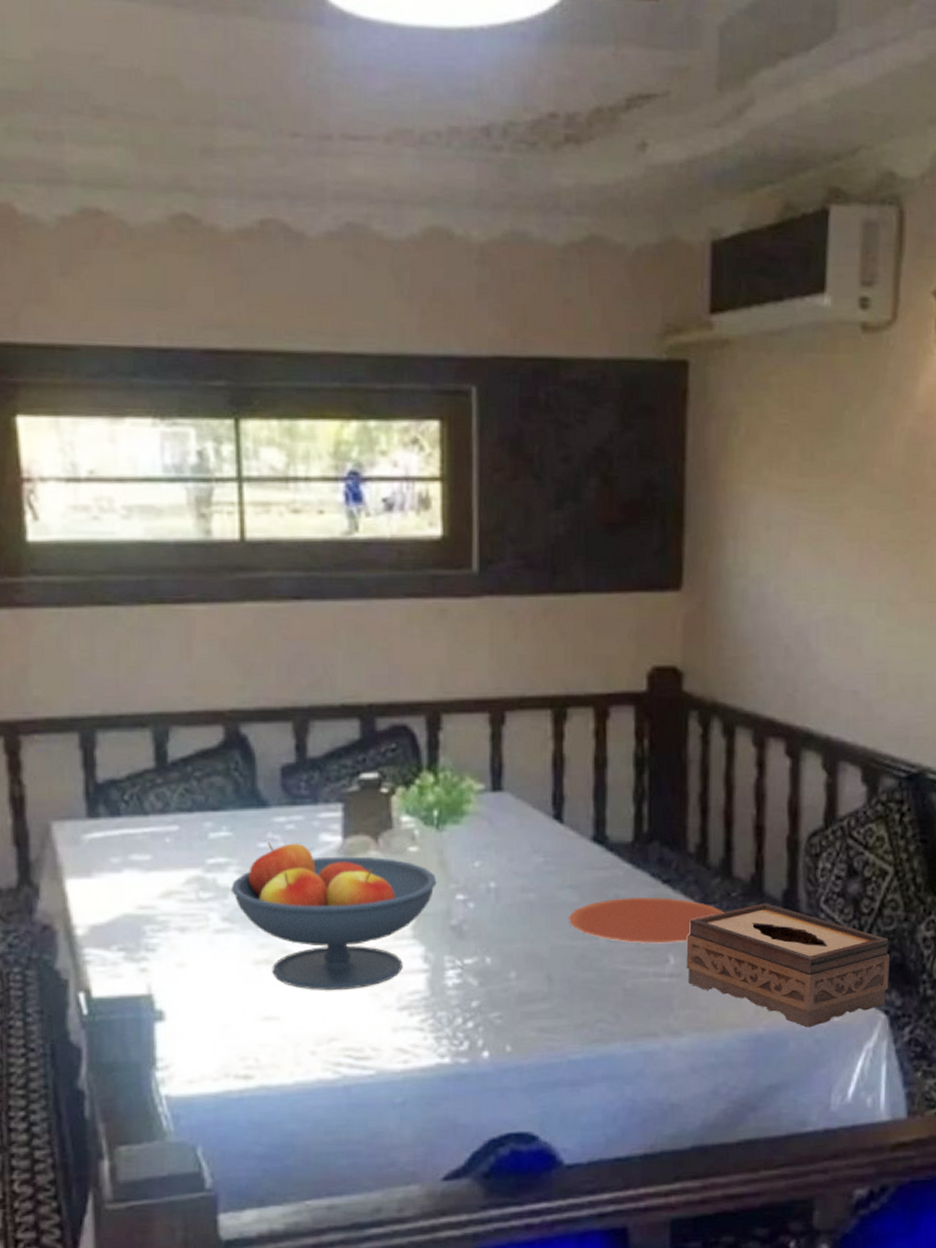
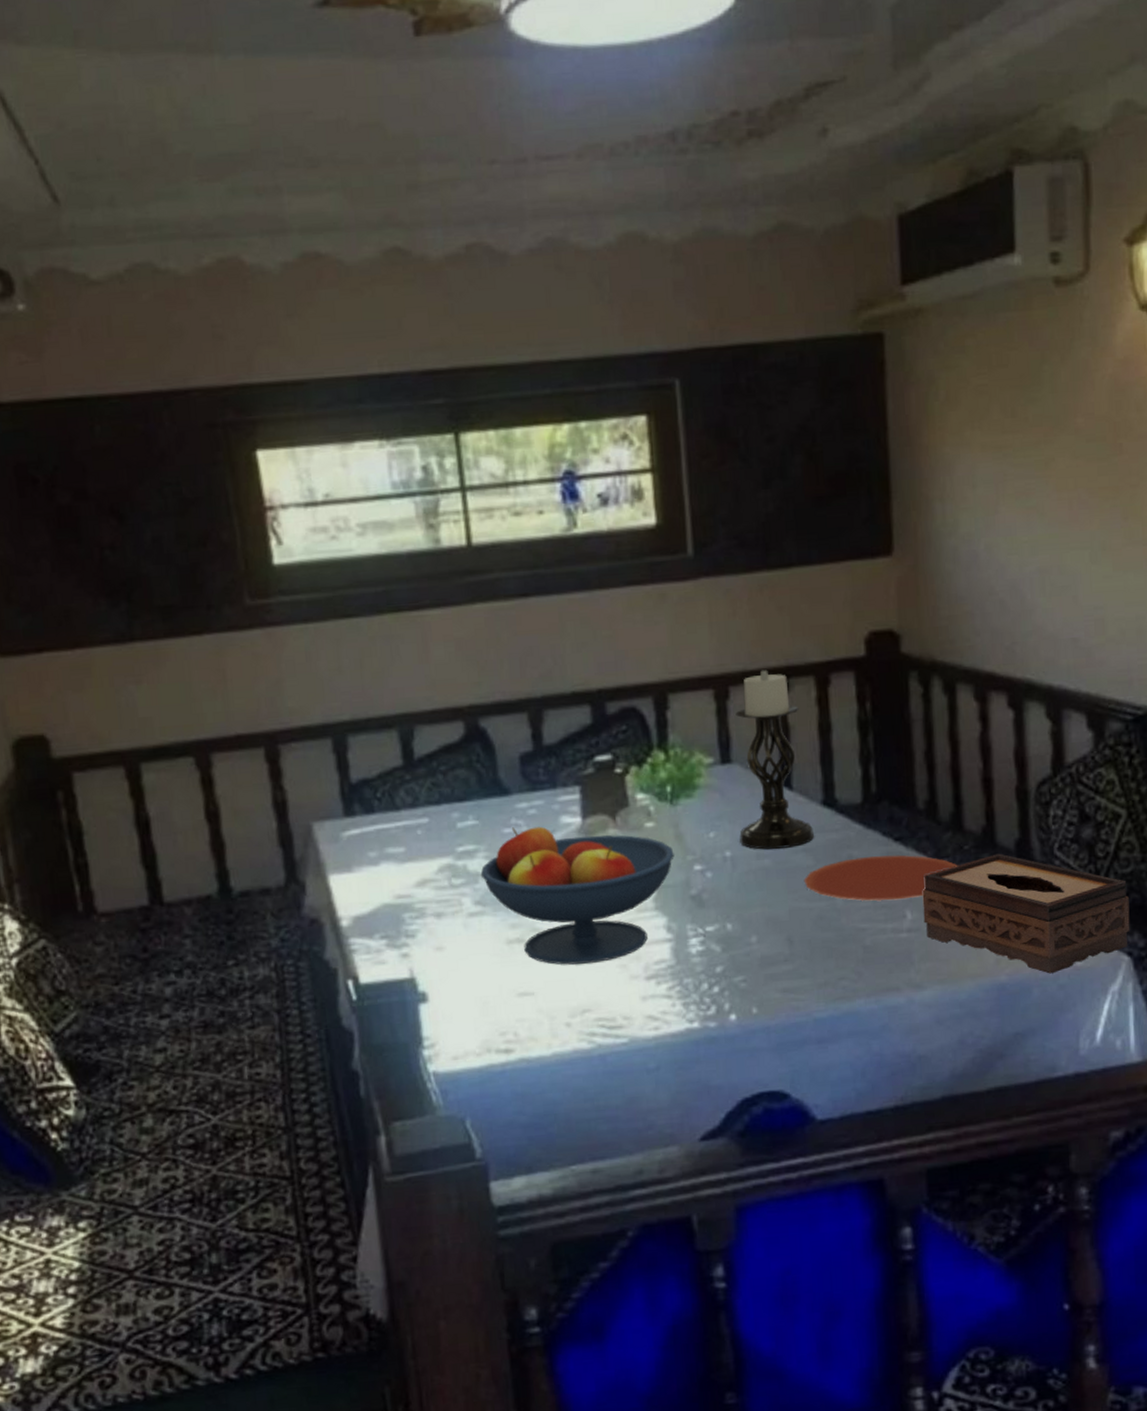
candle holder: none [505,697,581,884] -> present [735,670,814,850]

